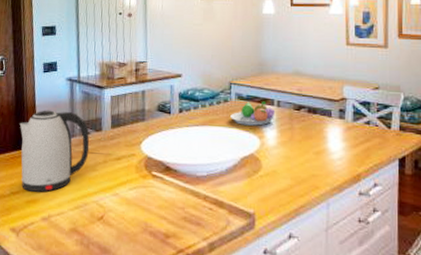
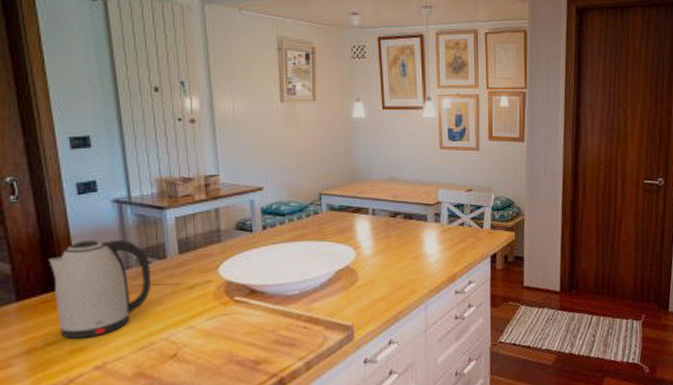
fruit bowl: present [230,101,276,126] -> none [322,210,371,237]

